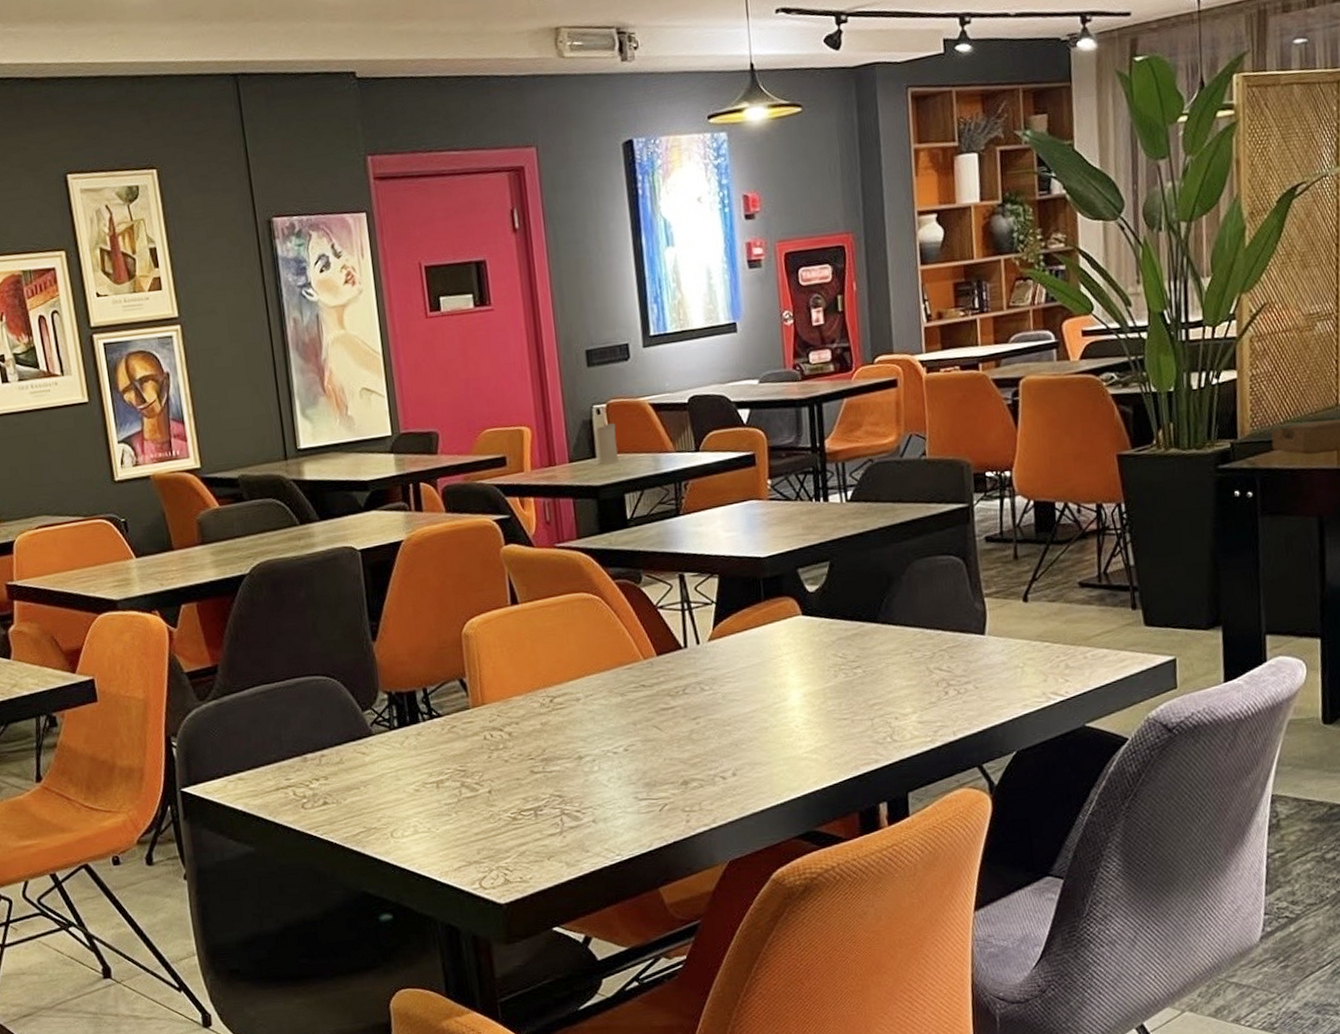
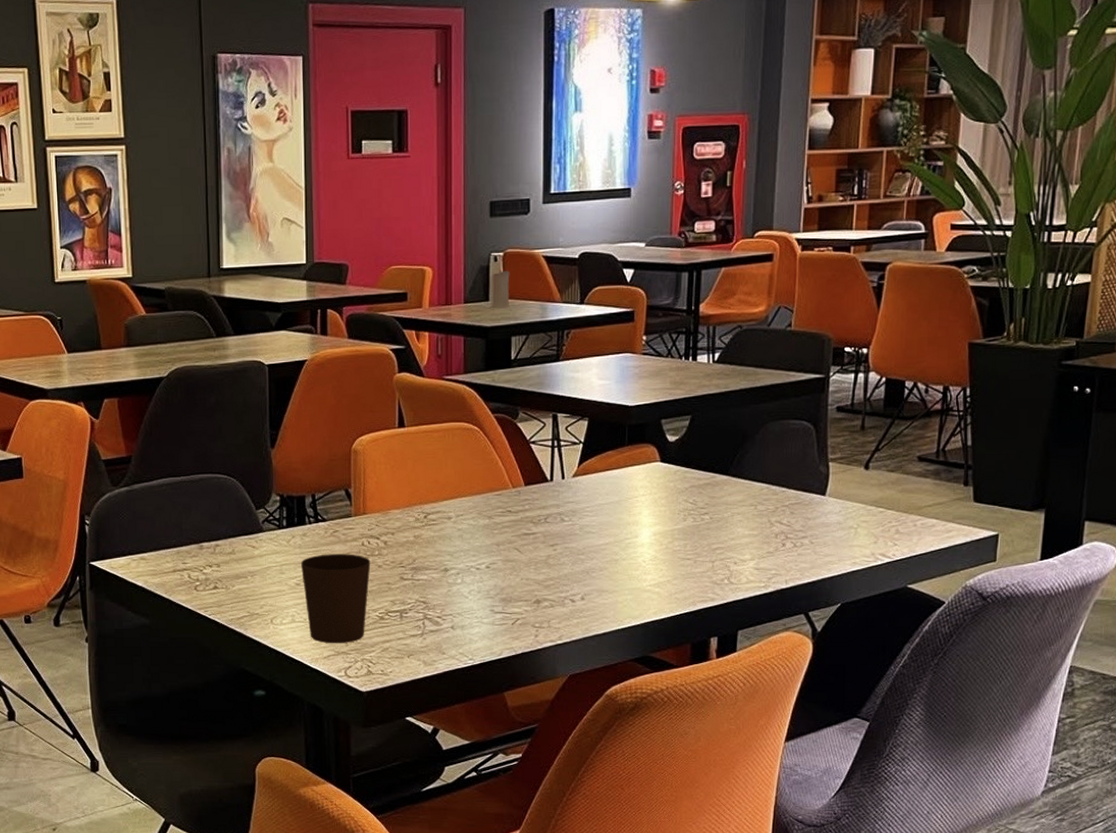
dixie cup: none [417,750,498,853] -> present [300,554,371,644]

